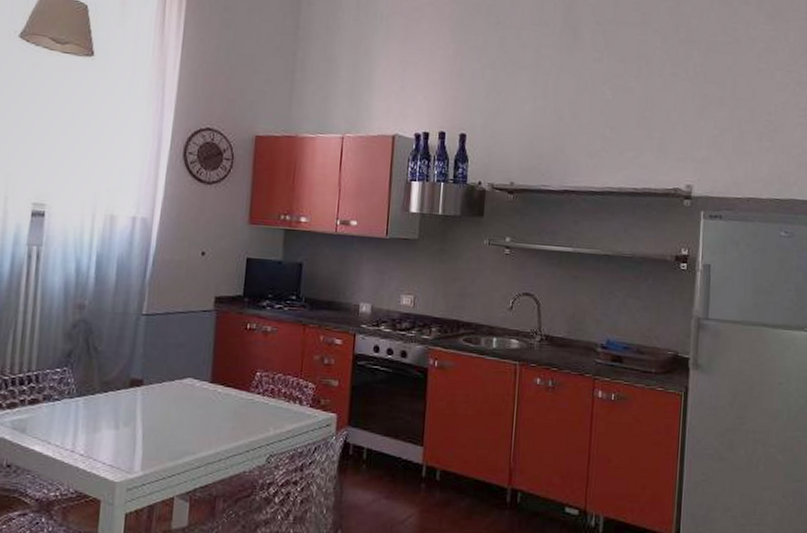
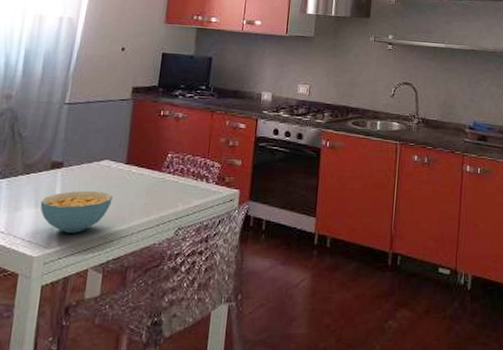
cereal bowl: none [120,411,198,458] -> present [40,190,113,233]

